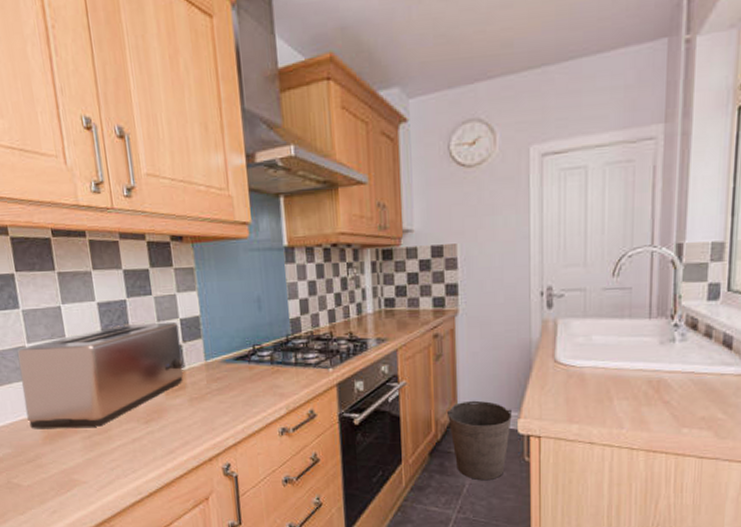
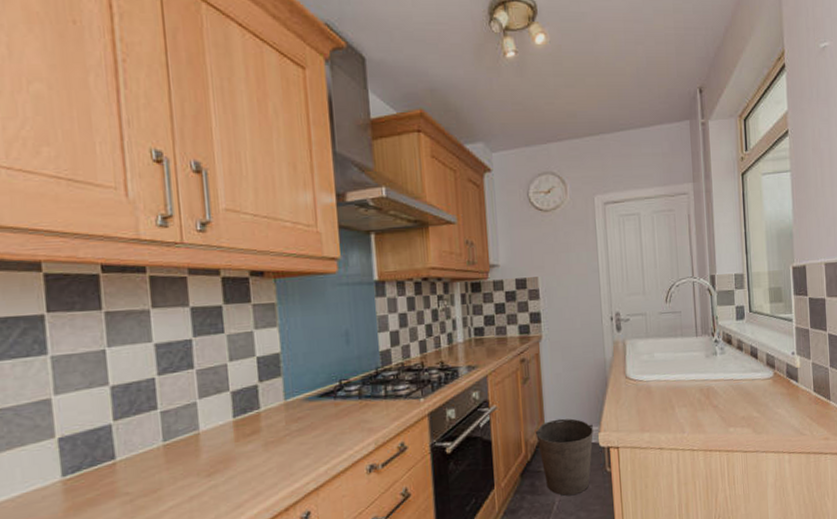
toaster: present [17,321,184,428] -> none [38,360,259,499]

